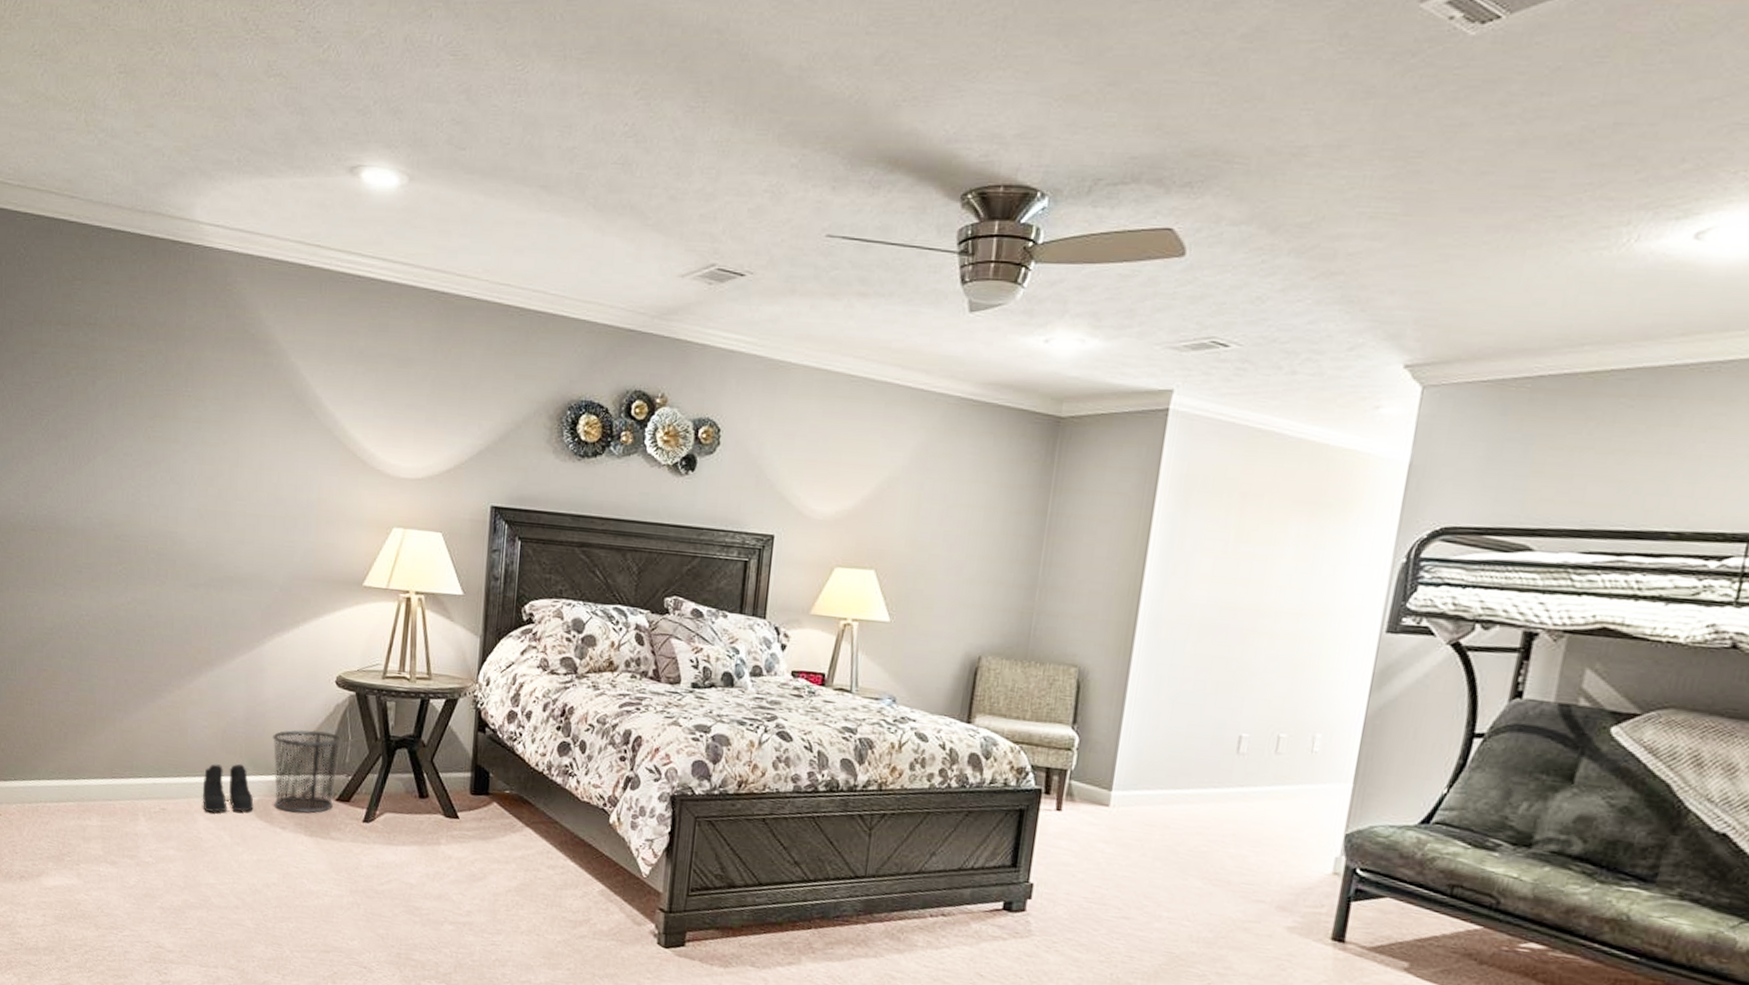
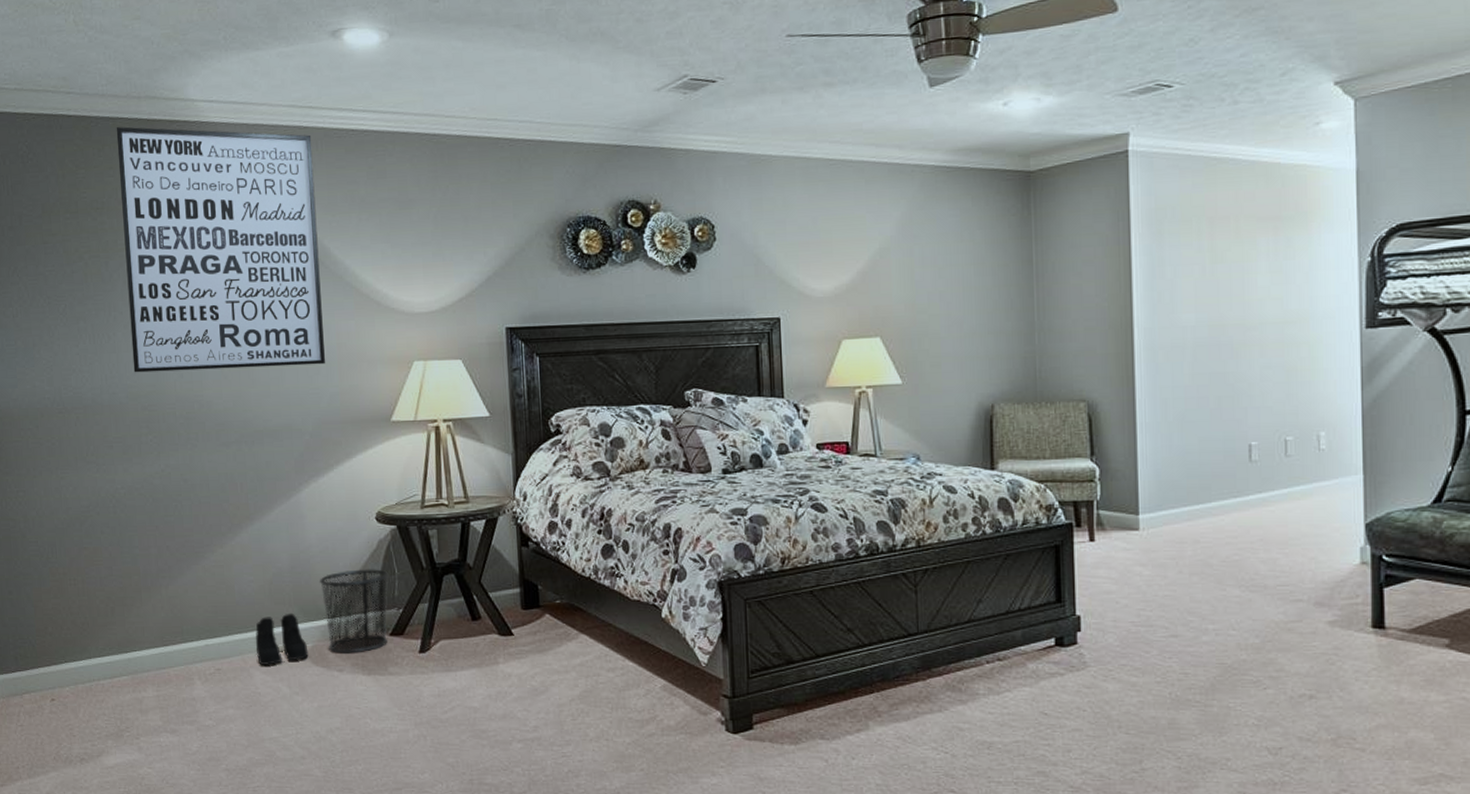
wall art: none [110,241,316,518] -> present [116,127,325,373]

